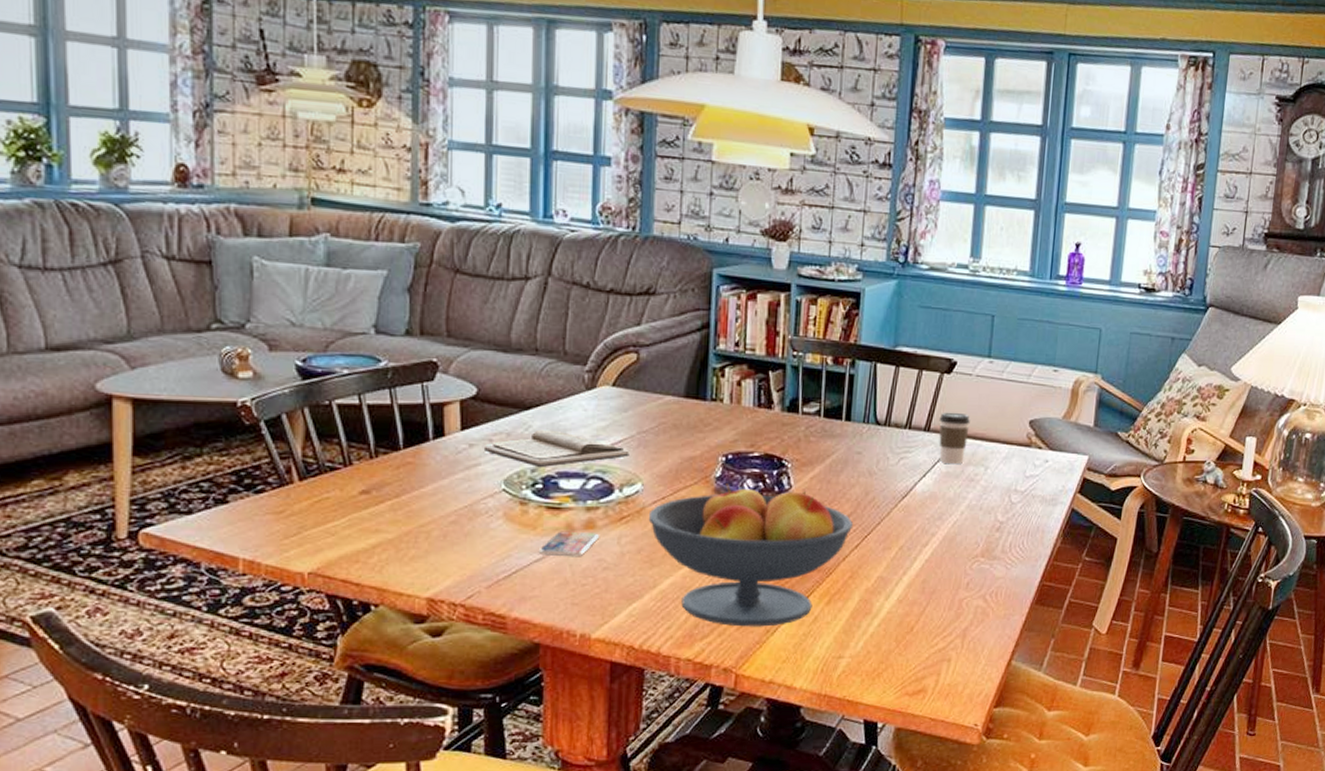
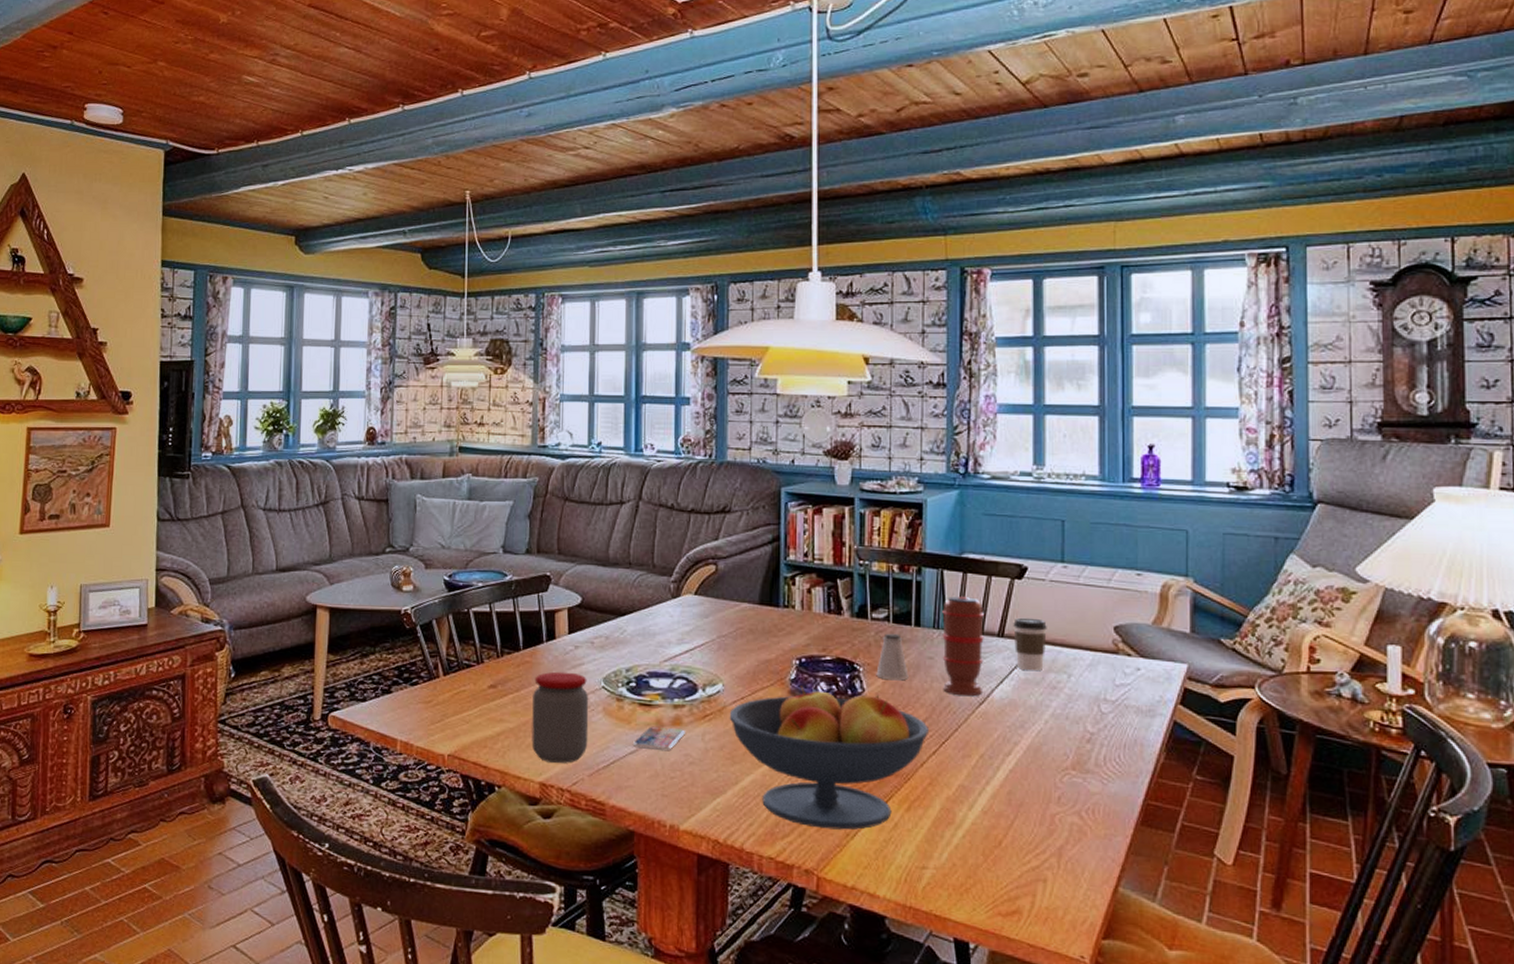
jar: none [416,473,487,575] -> present [532,671,589,763]
book: present [483,429,630,468] -> none [586,633,711,668]
saltshaker: none [804,428,837,476] -> present [876,633,909,681]
spice grinder: none [869,389,913,491] -> present [942,595,984,697]

